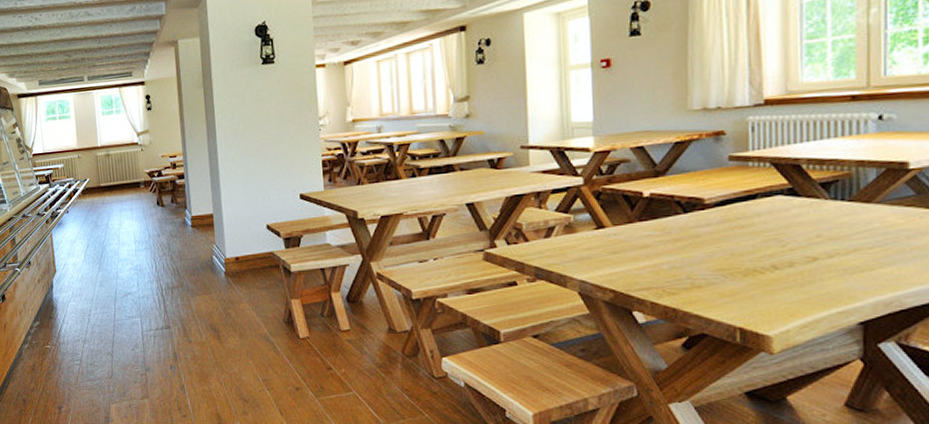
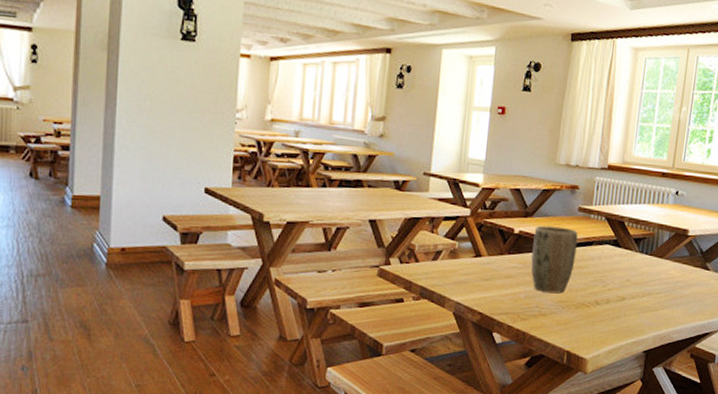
plant pot: none [670,182,734,261] -> present [531,225,578,294]

